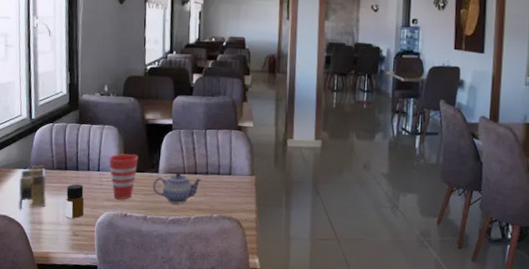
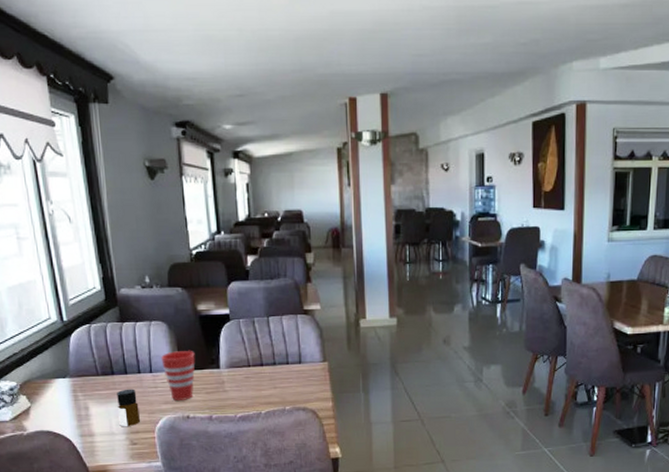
napkin holder: present [19,165,46,209] -> none [58,372,94,422]
teapot: present [152,172,202,204] -> none [215,365,270,399]

